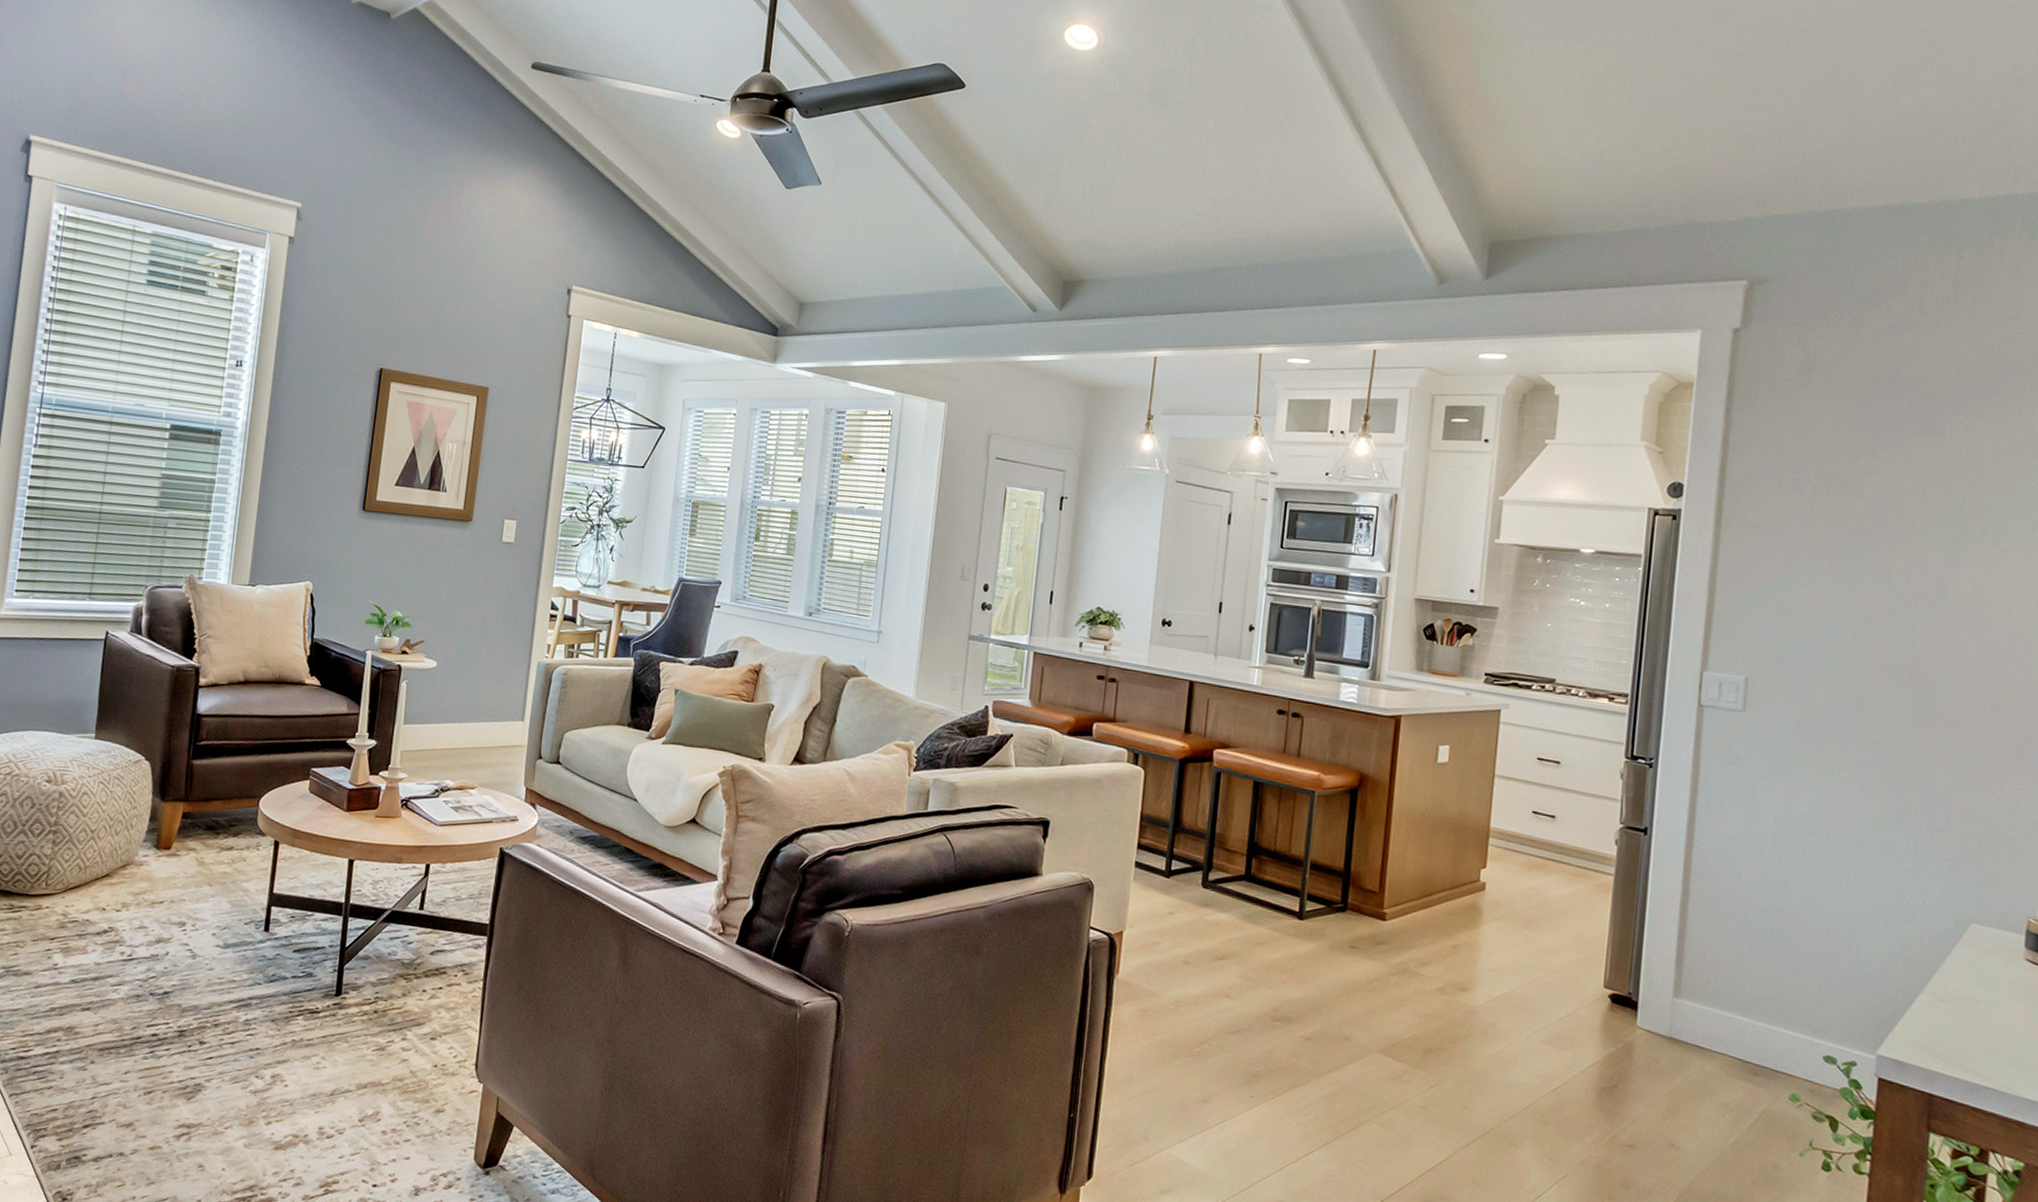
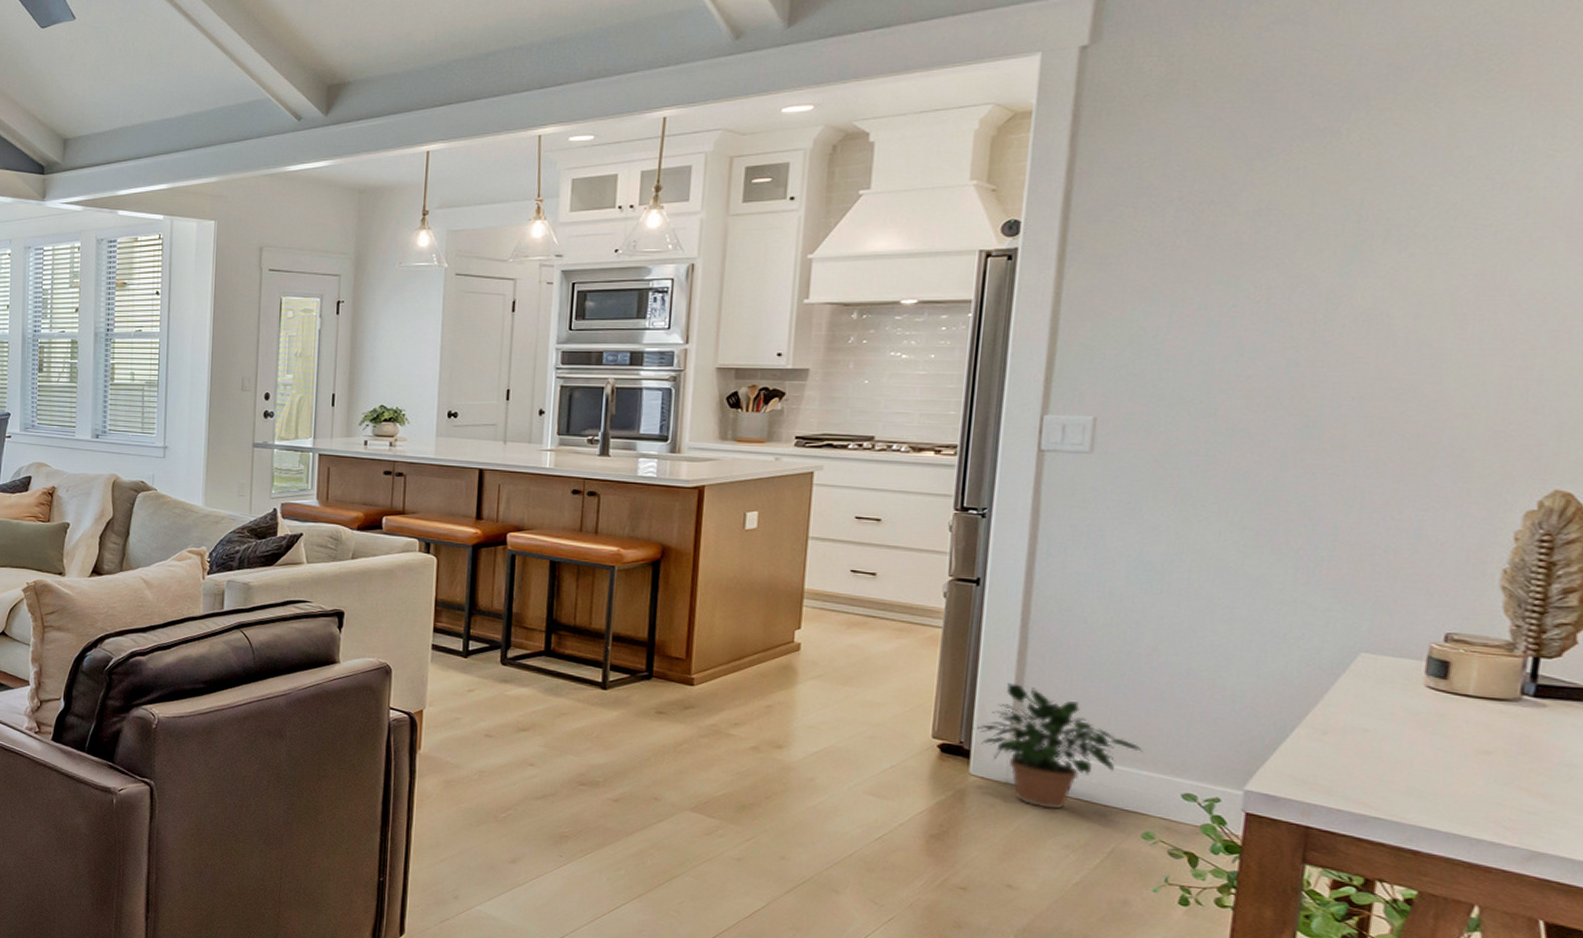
potted plant: none [1640,935,1789,1067] -> present [972,683,1143,809]

